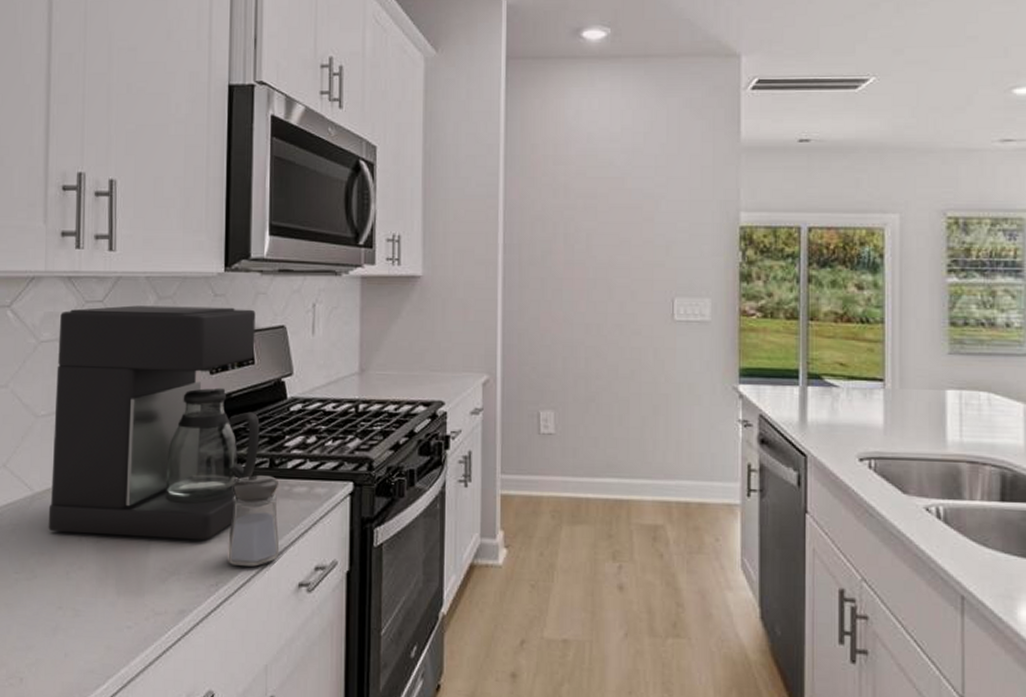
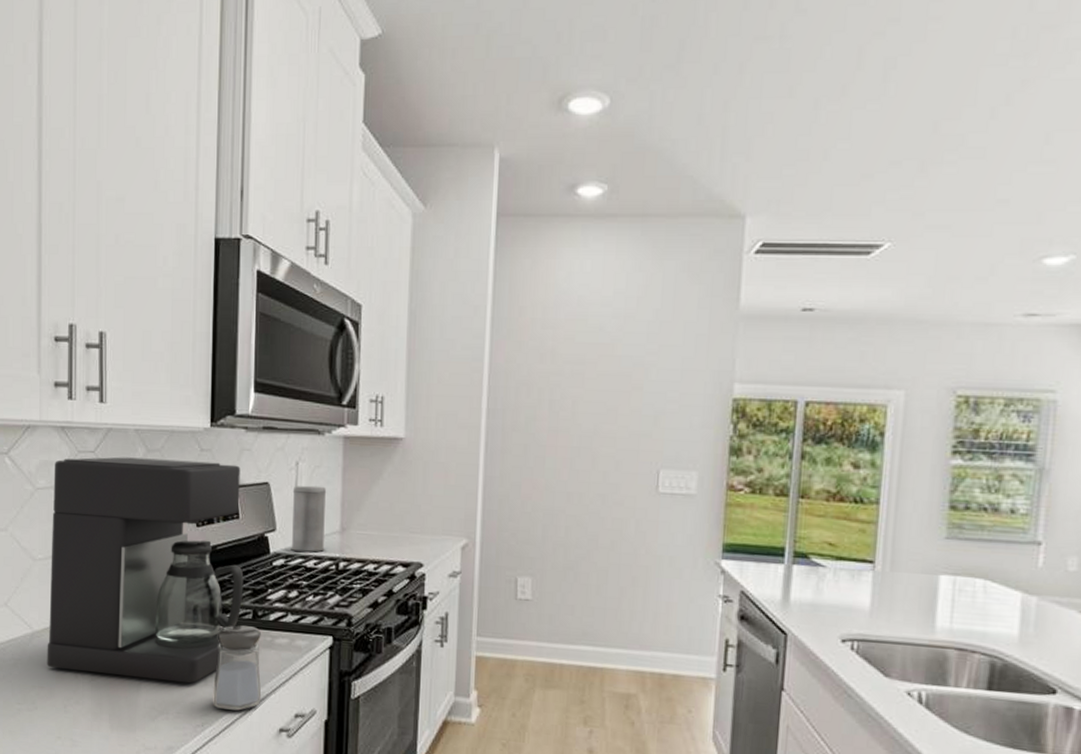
canister: none [308,327,345,396] -> present [291,485,327,553]

